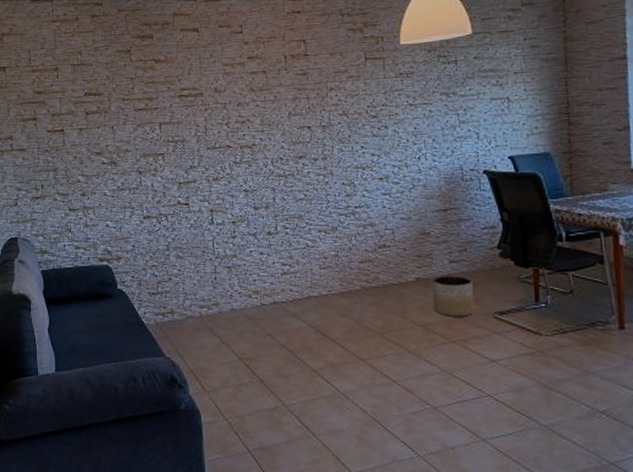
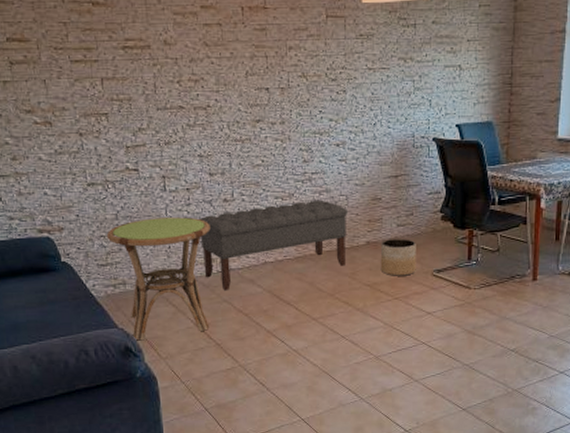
side table: none [158,249,255,371] -> present [106,217,211,341]
bench: none [244,233,394,324] -> present [199,199,347,291]

